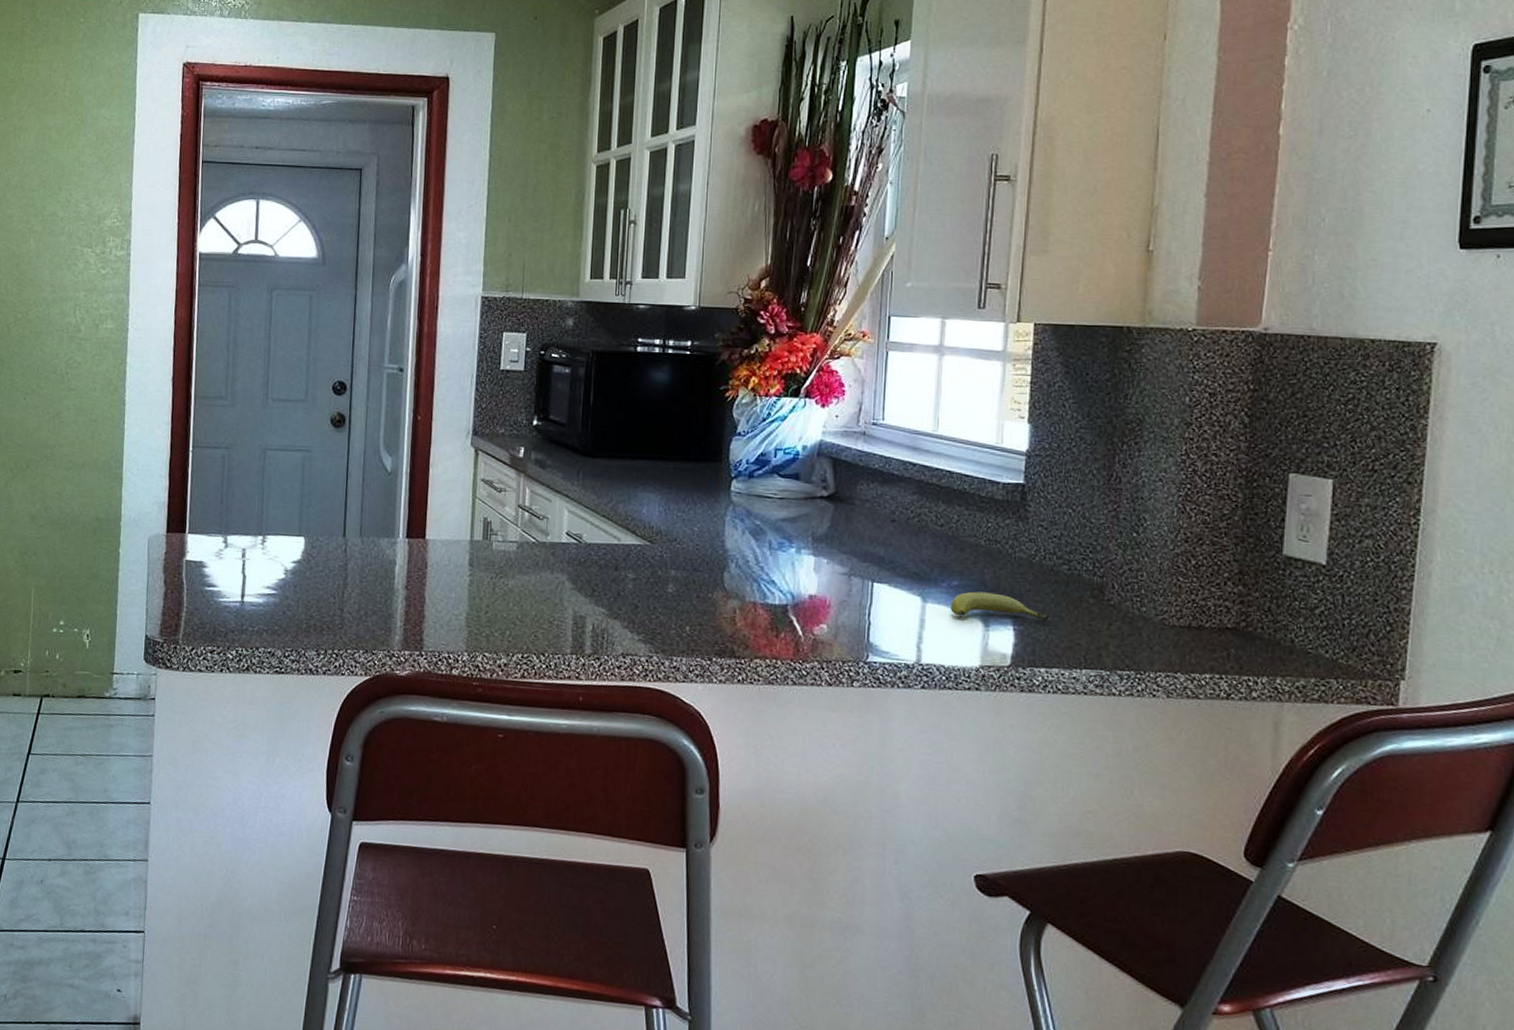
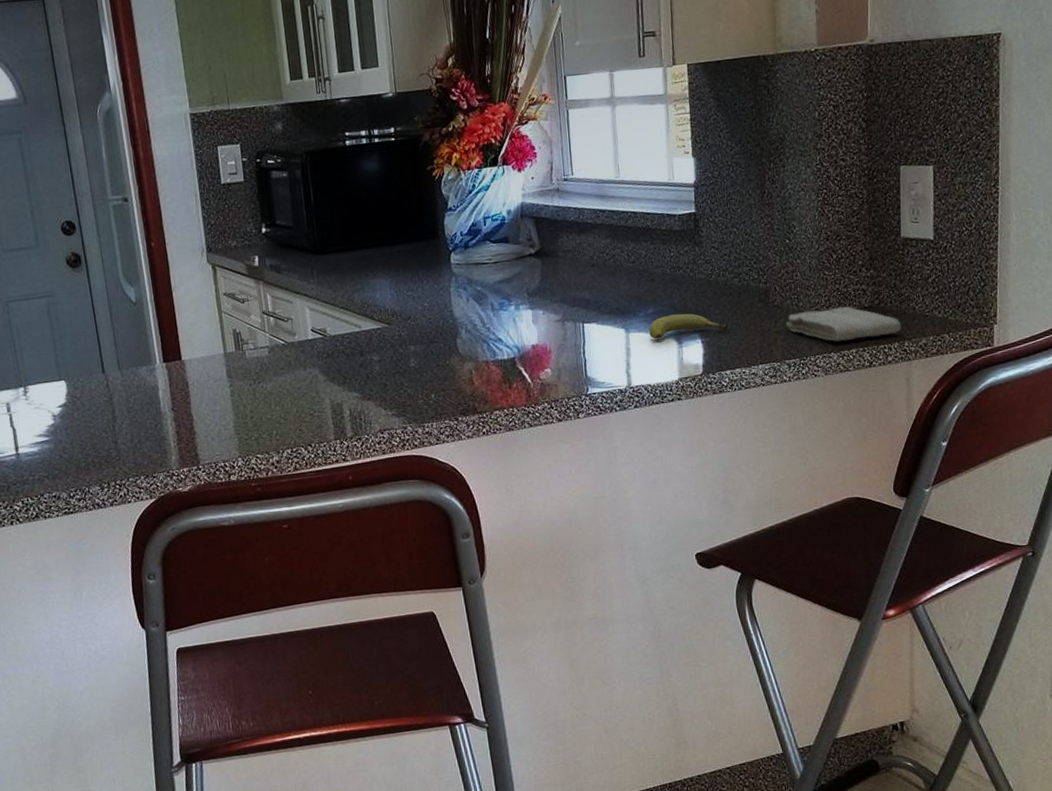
washcloth: none [1123,618,1274,666] -> present [786,306,902,342]

